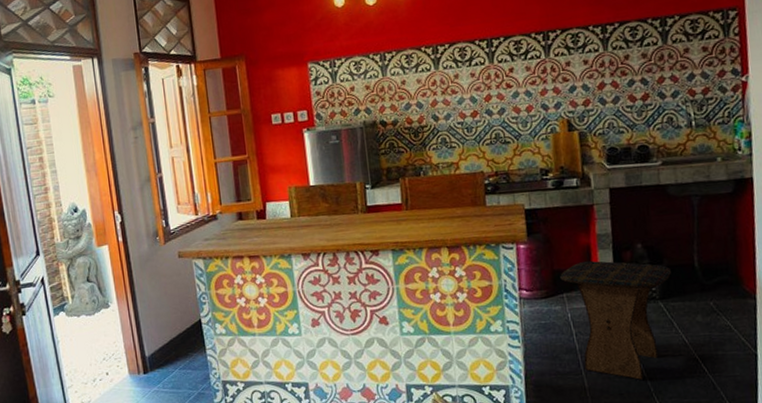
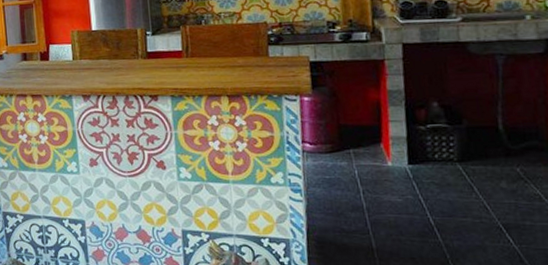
stool: present [560,260,671,380] -> none [347,116,471,245]

